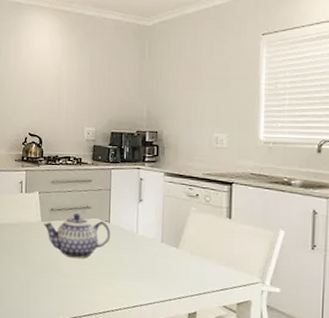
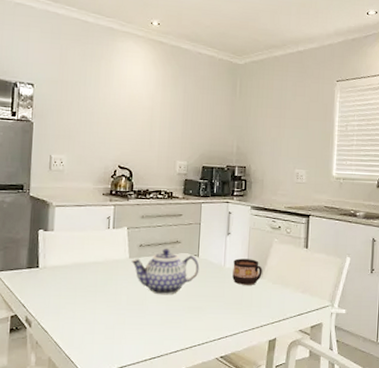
cup: none [146,226,179,255] -> present [232,258,262,285]

